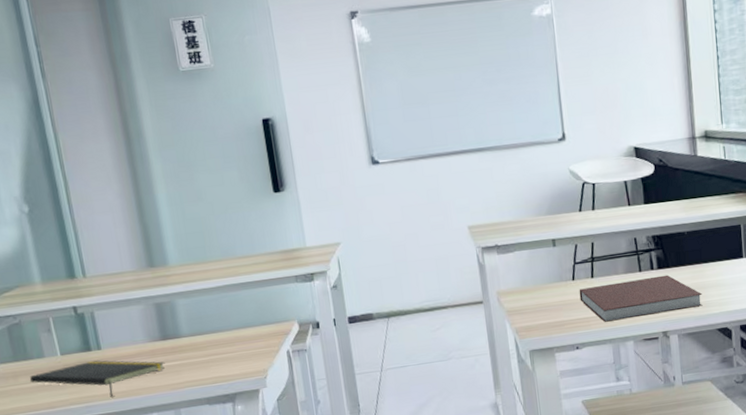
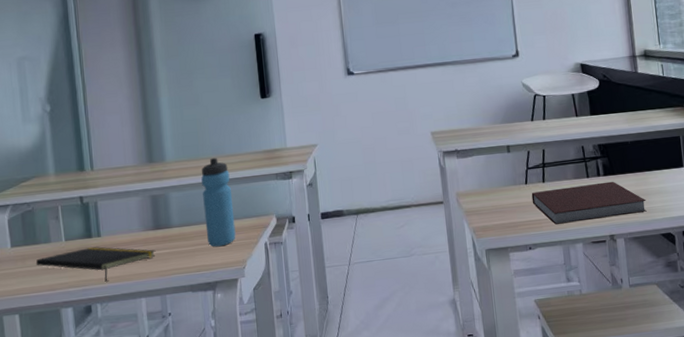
water bottle: none [210,259,255,357] -> present [201,157,236,247]

